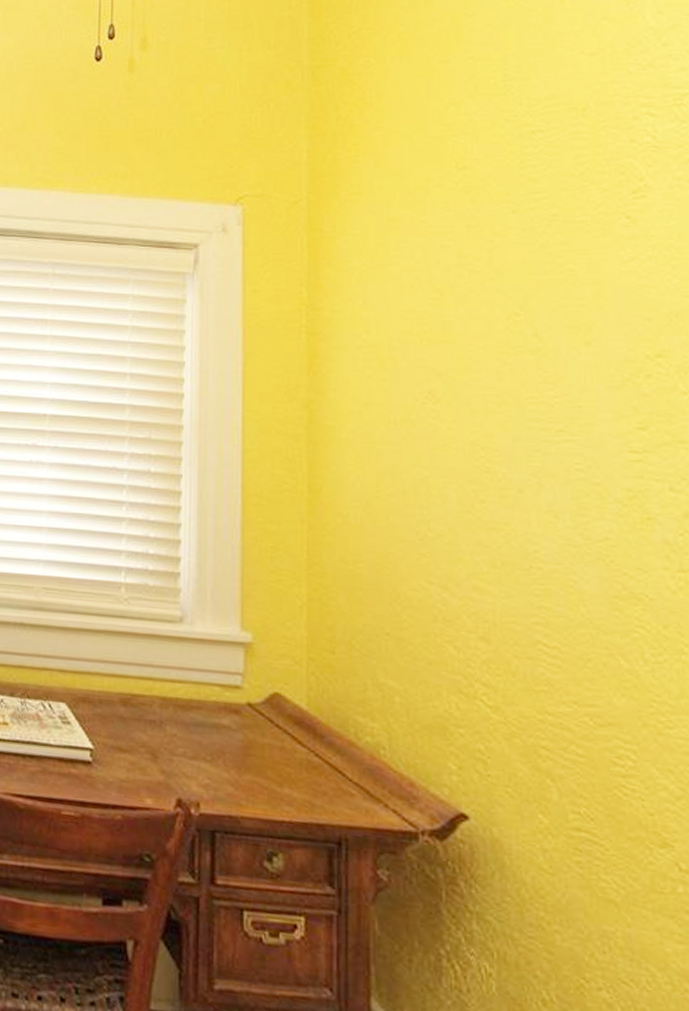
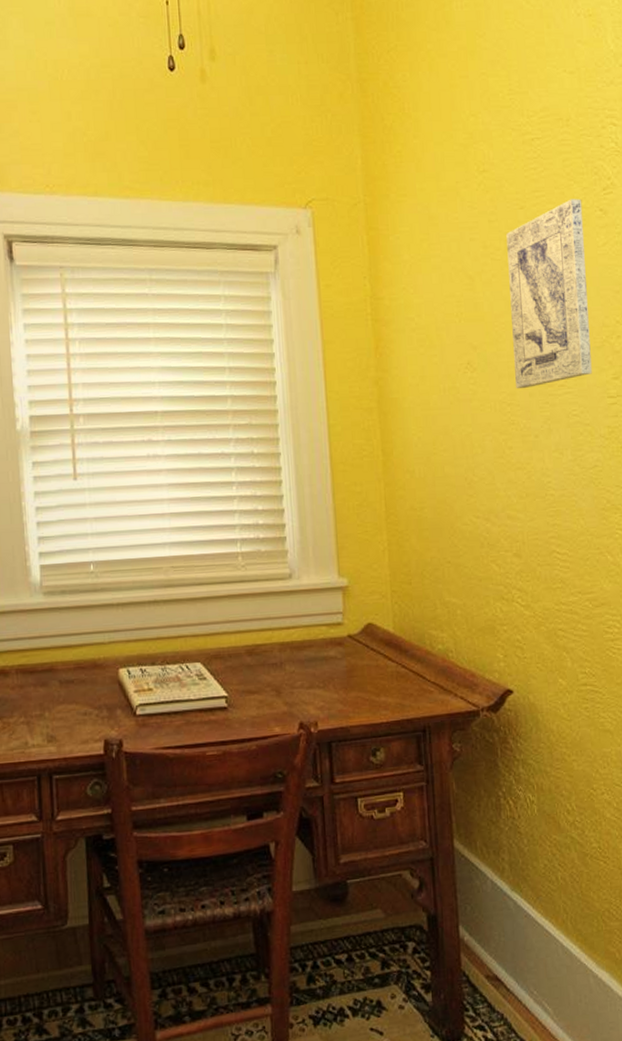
wall art: none [491,203,607,431] -> present [506,198,592,389]

